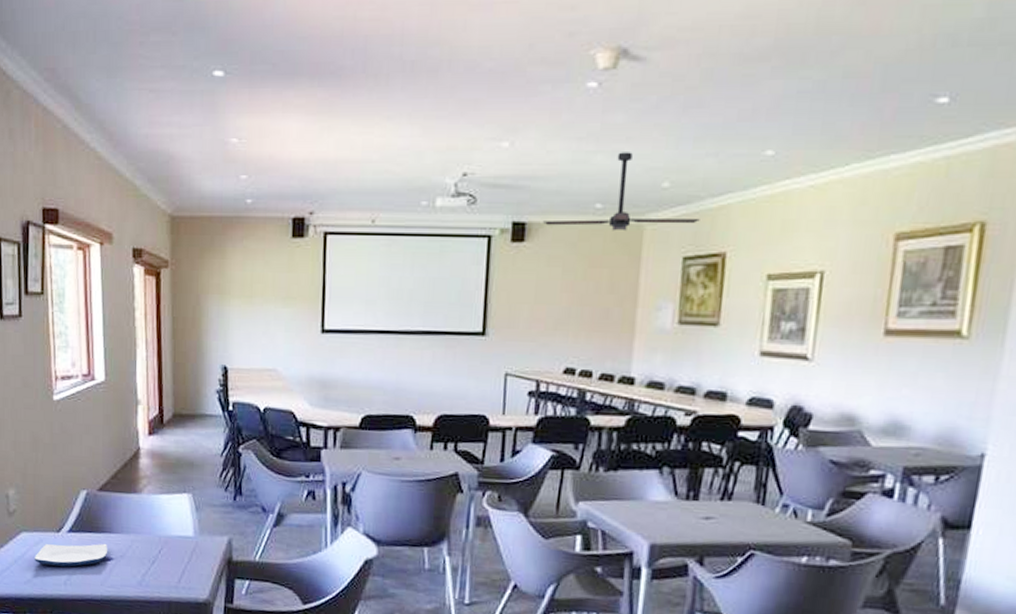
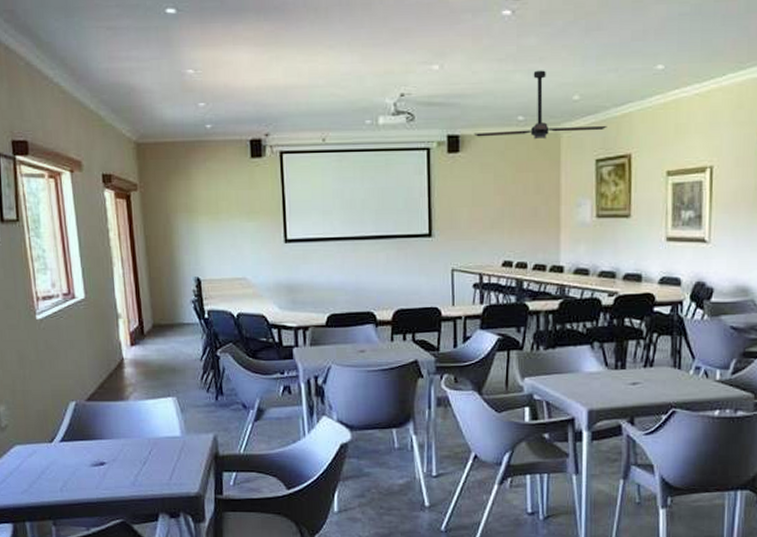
plate: present [35,543,107,567] -> none [29,449,100,474]

